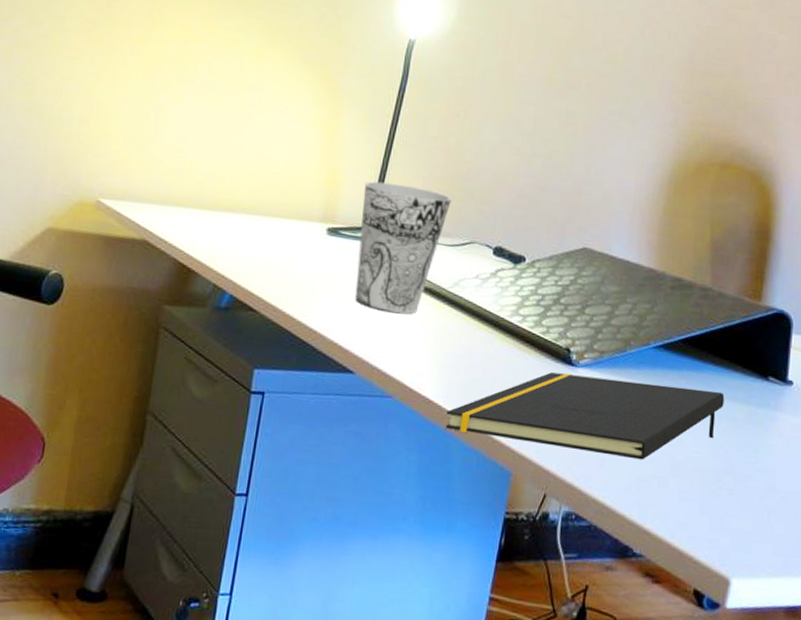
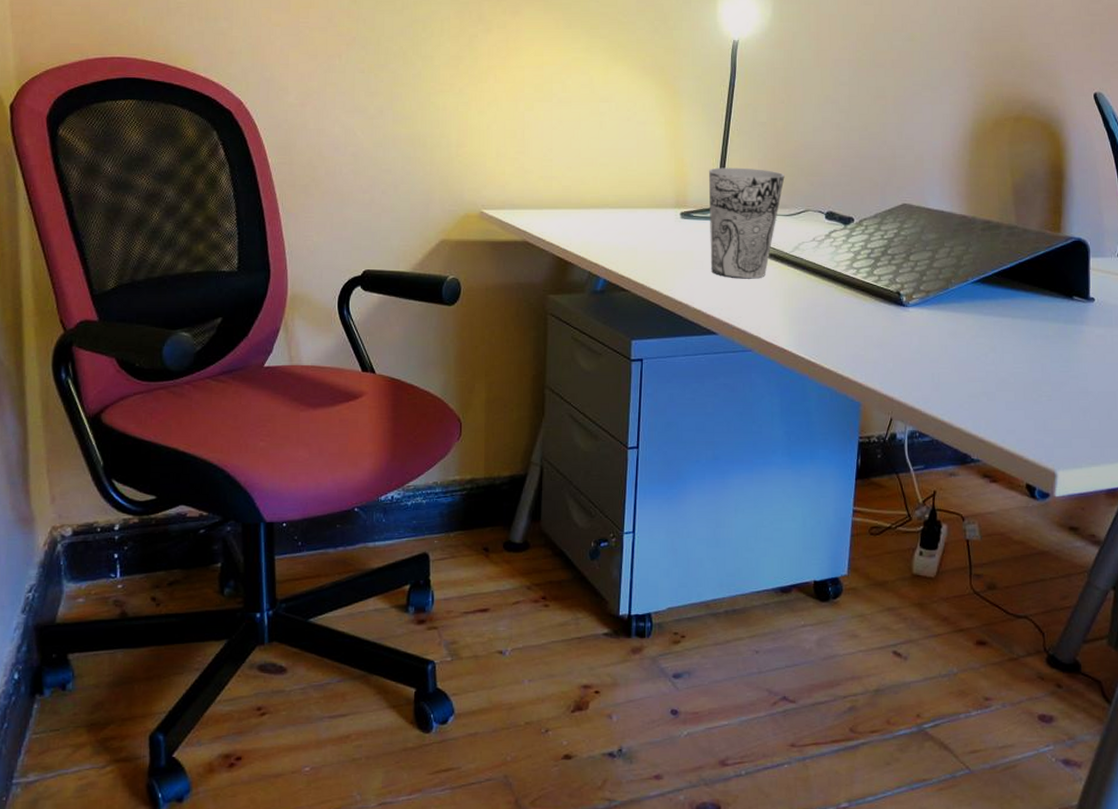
notepad: present [446,372,725,460] -> none [800,313,1037,380]

